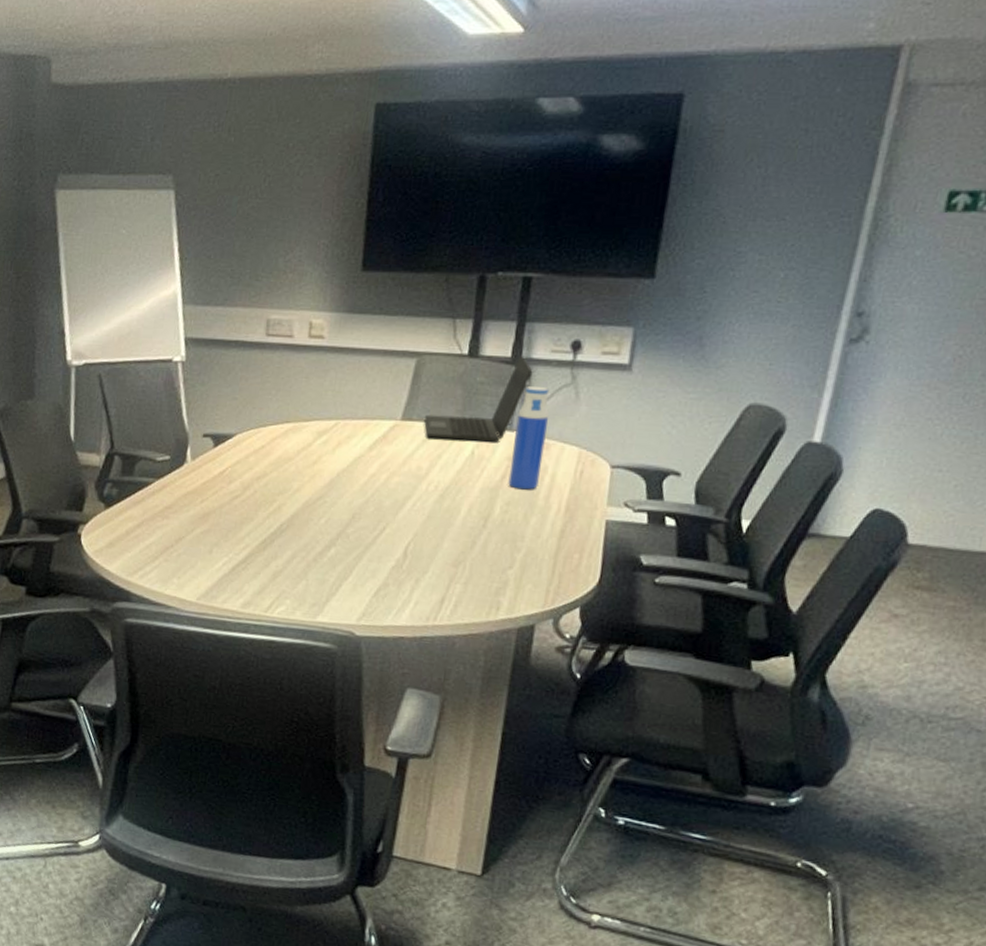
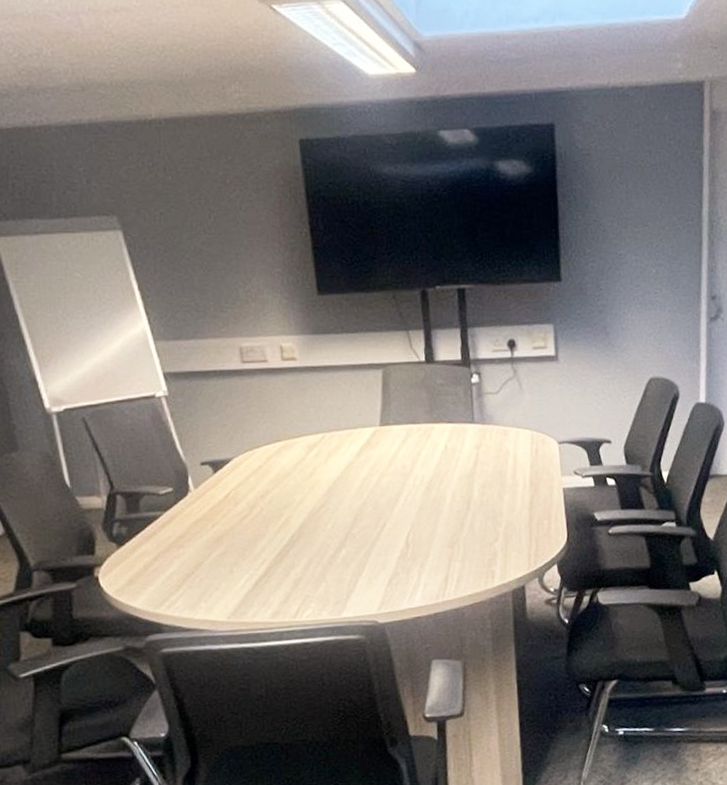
laptop: present [424,355,533,442] -> none [400,357,482,439]
water bottle: present [508,386,550,490] -> none [476,382,505,473]

